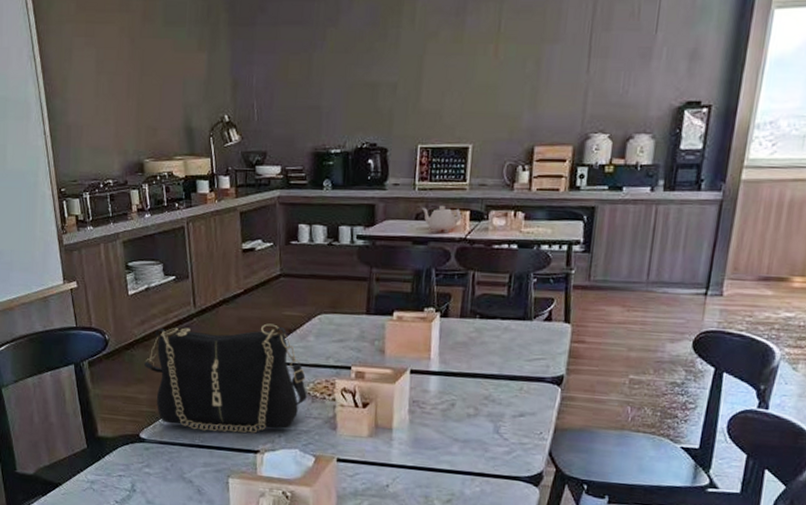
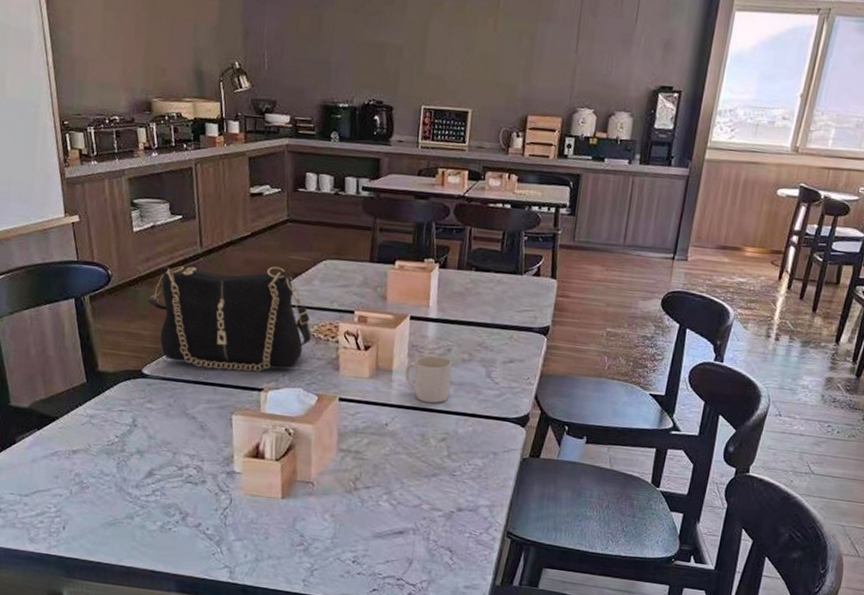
cup: none [406,411,456,463] -> present [405,355,452,404]
teapot: present [421,205,463,234] -> none [423,163,462,191]

